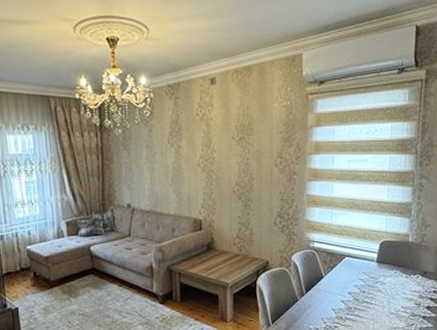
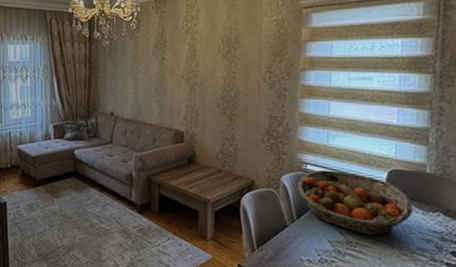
fruit basket: none [306,246,399,301] -> present [297,169,414,236]

